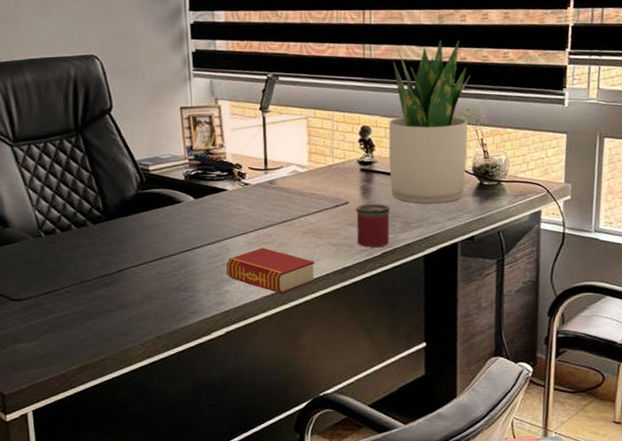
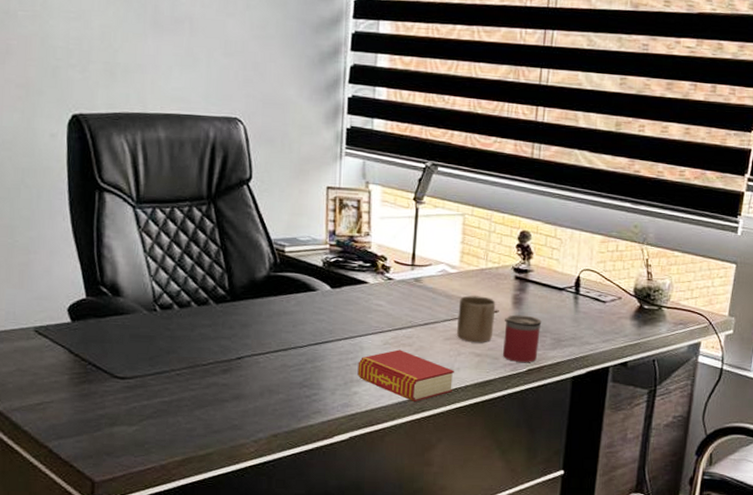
mug: none [311,190,347,234] -> present [456,295,496,342]
planter: present [388,40,471,204] -> none [545,149,643,323]

